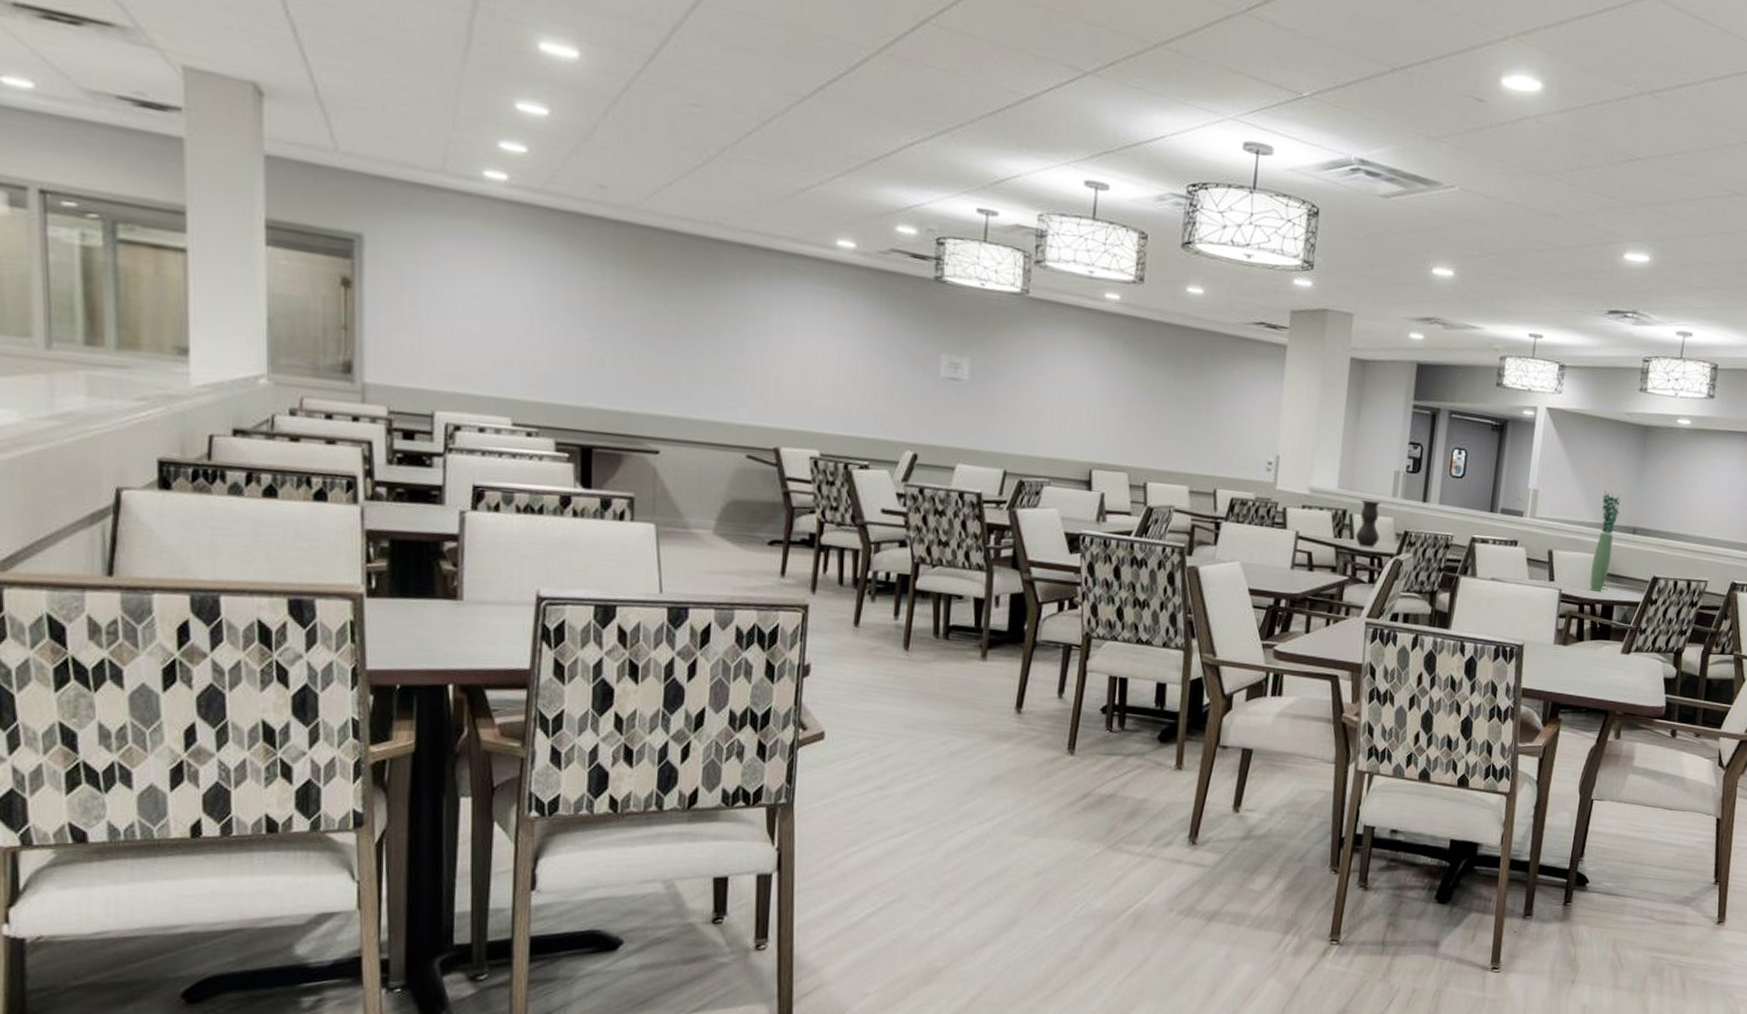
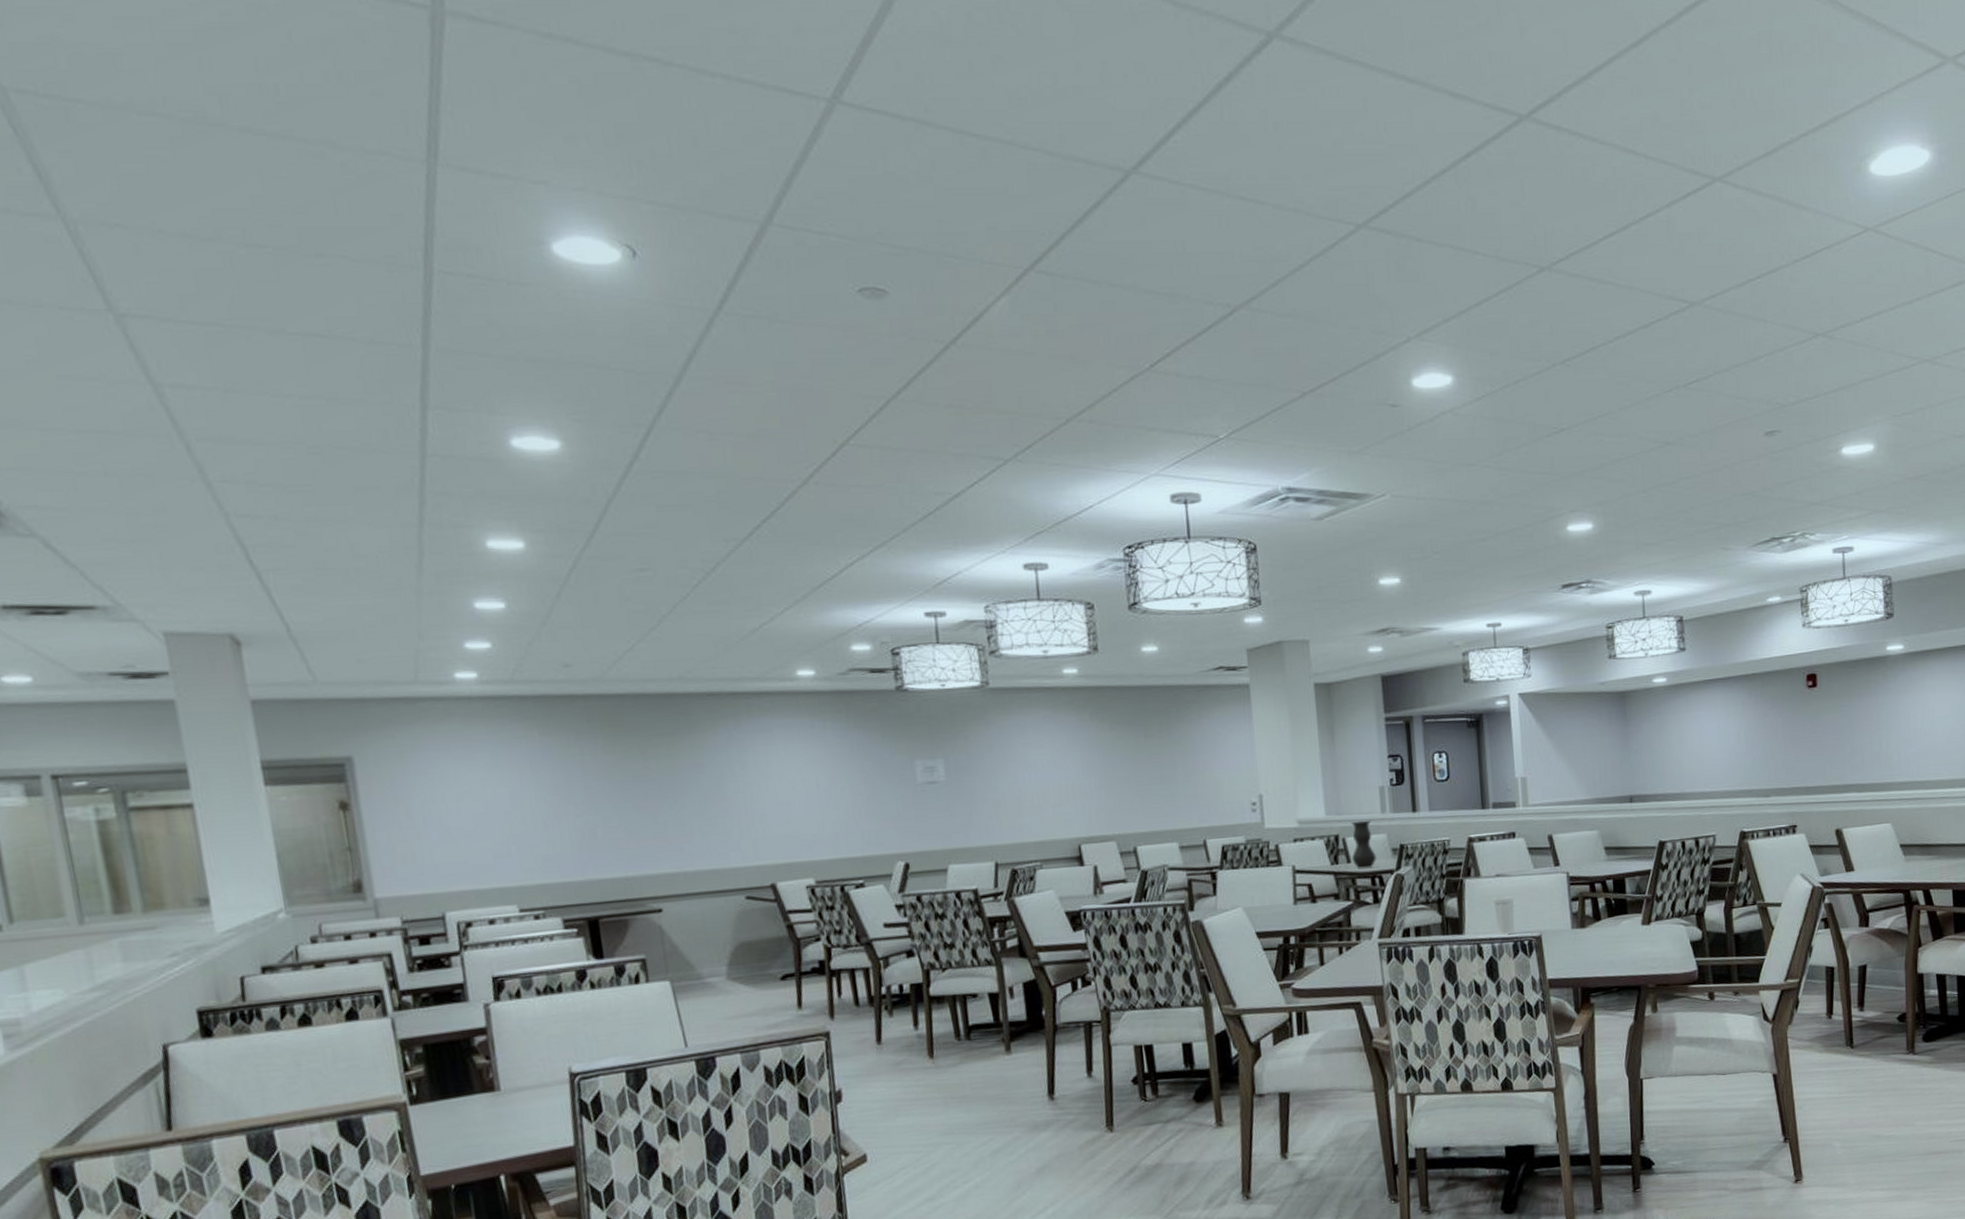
cup: none [1481,600,1505,639] -> present [1493,896,1515,936]
vase: present [1590,490,1621,593] -> none [1592,764,1613,868]

